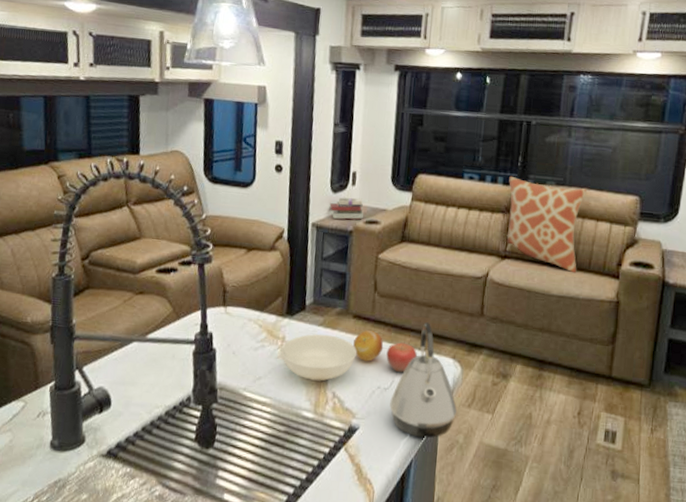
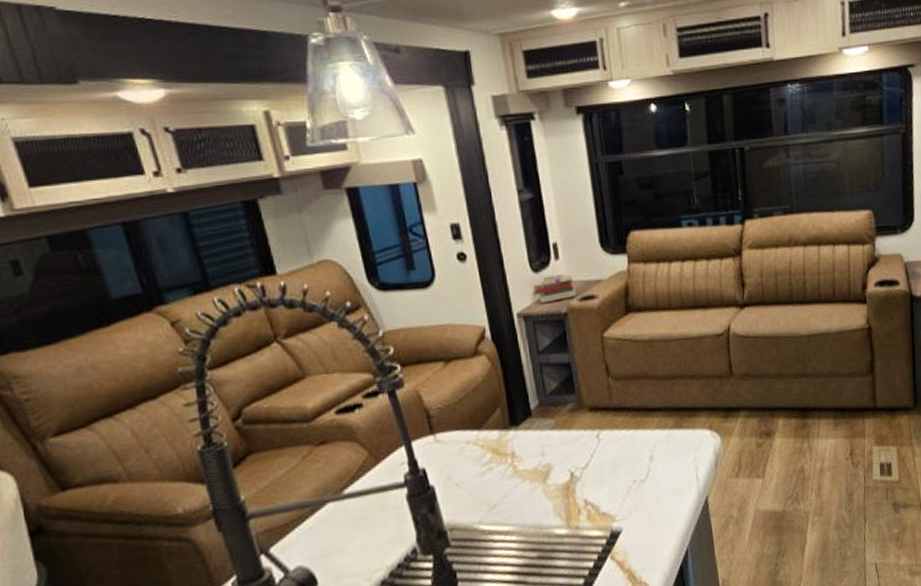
bowl: present [281,334,357,382] -> none [513,436,603,493]
fruit: present [353,330,384,361] -> none [595,420,631,456]
fruit: present [386,341,418,372] -> none [635,424,671,459]
kettle: present [389,322,457,439] -> none [650,397,726,524]
pillow: present [501,176,588,273] -> none [732,212,822,307]

